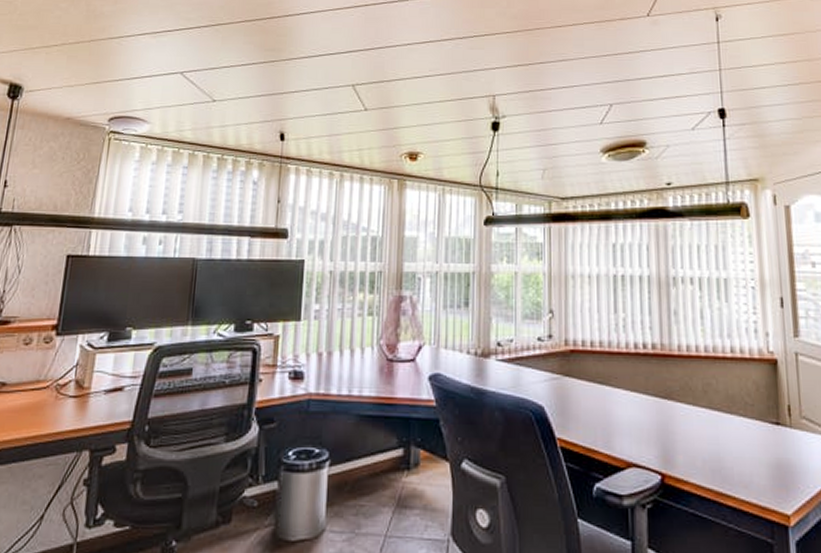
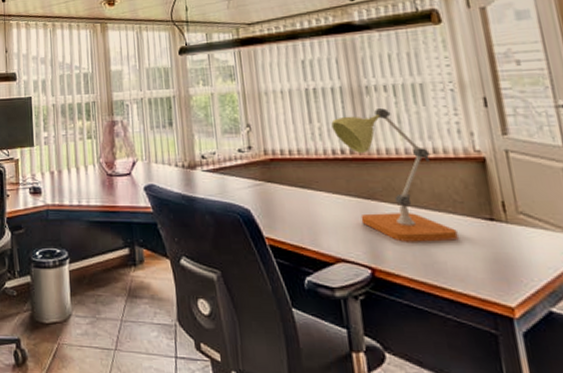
desk lamp: none [636,302,746,446] -> present [331,108,459,242]

